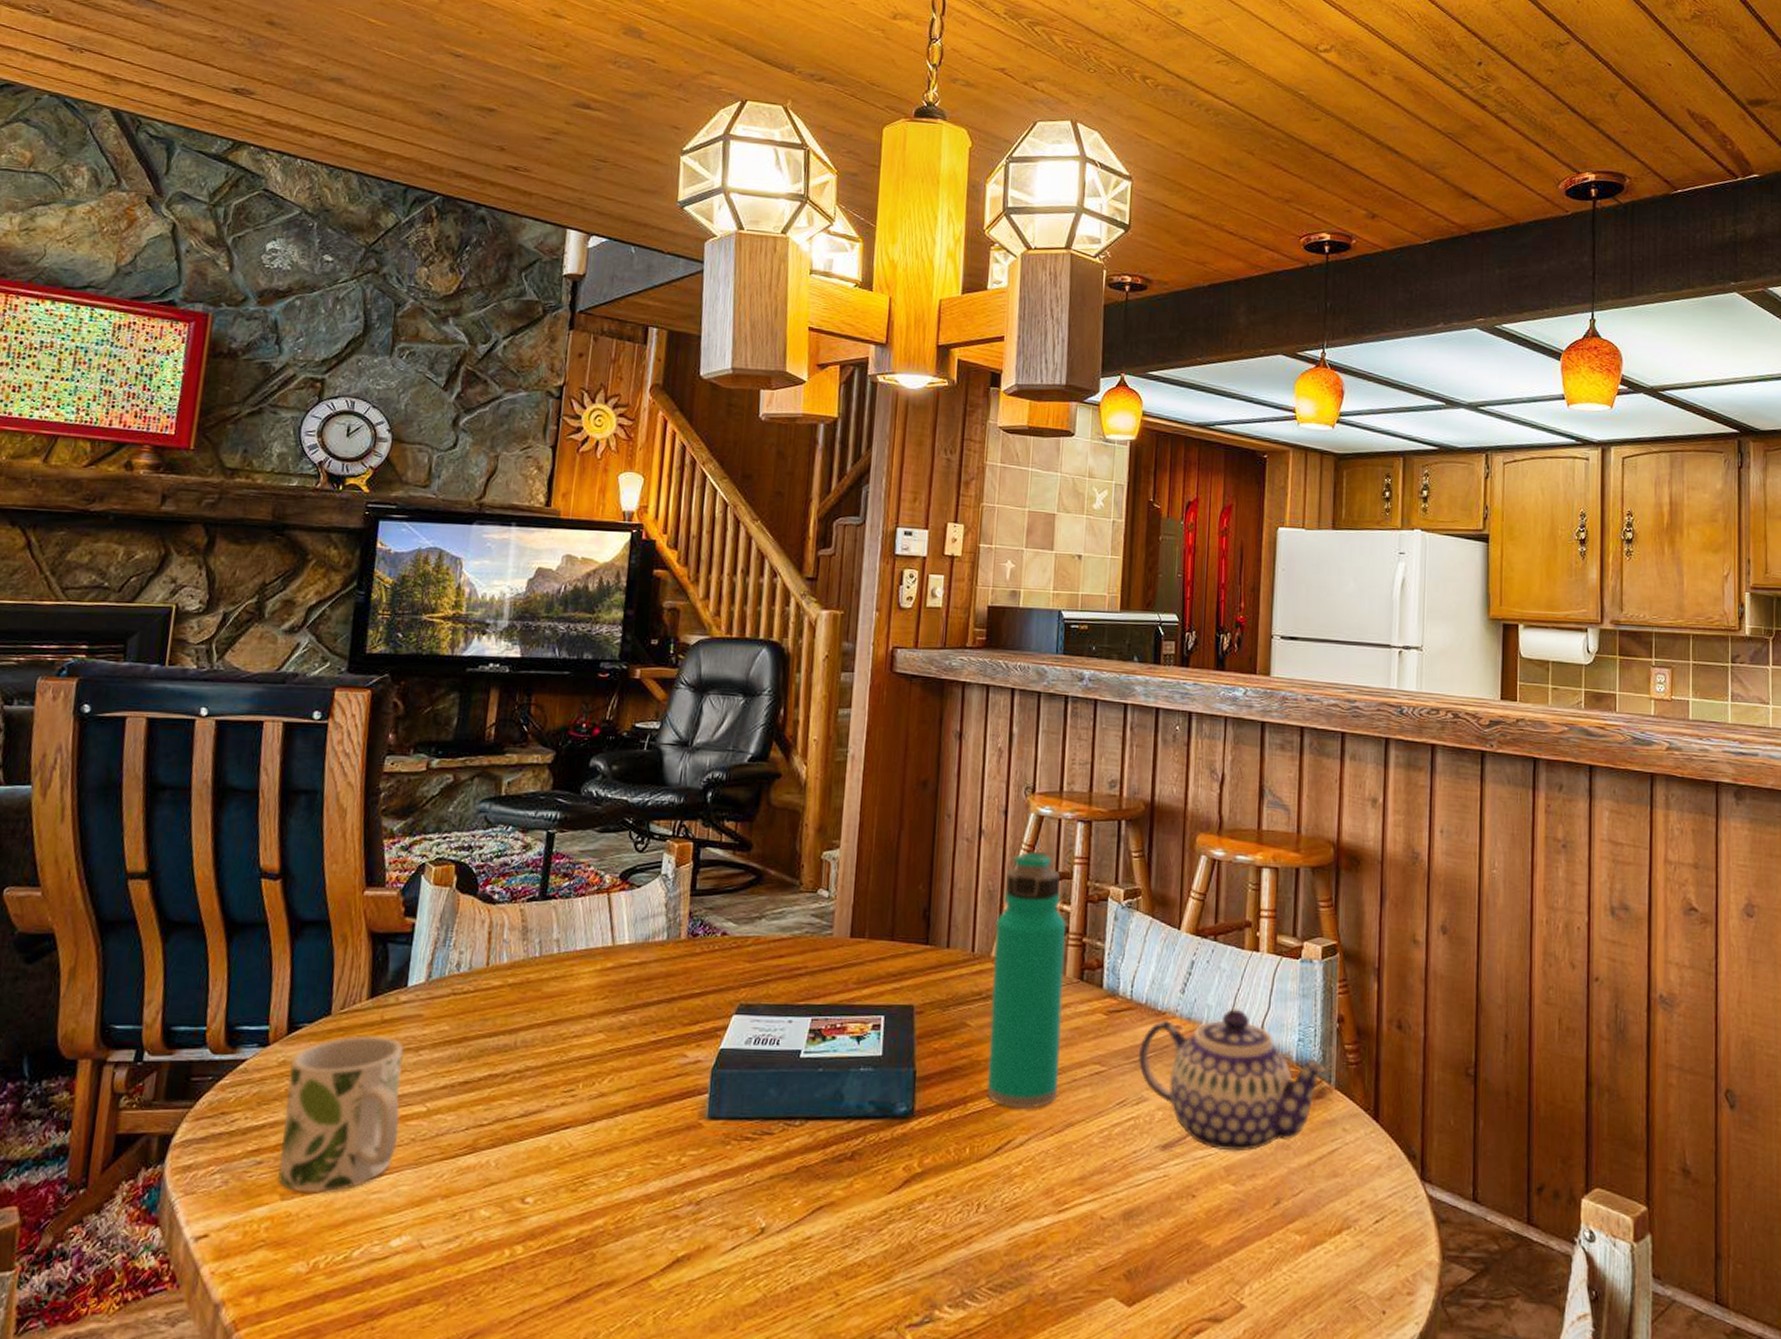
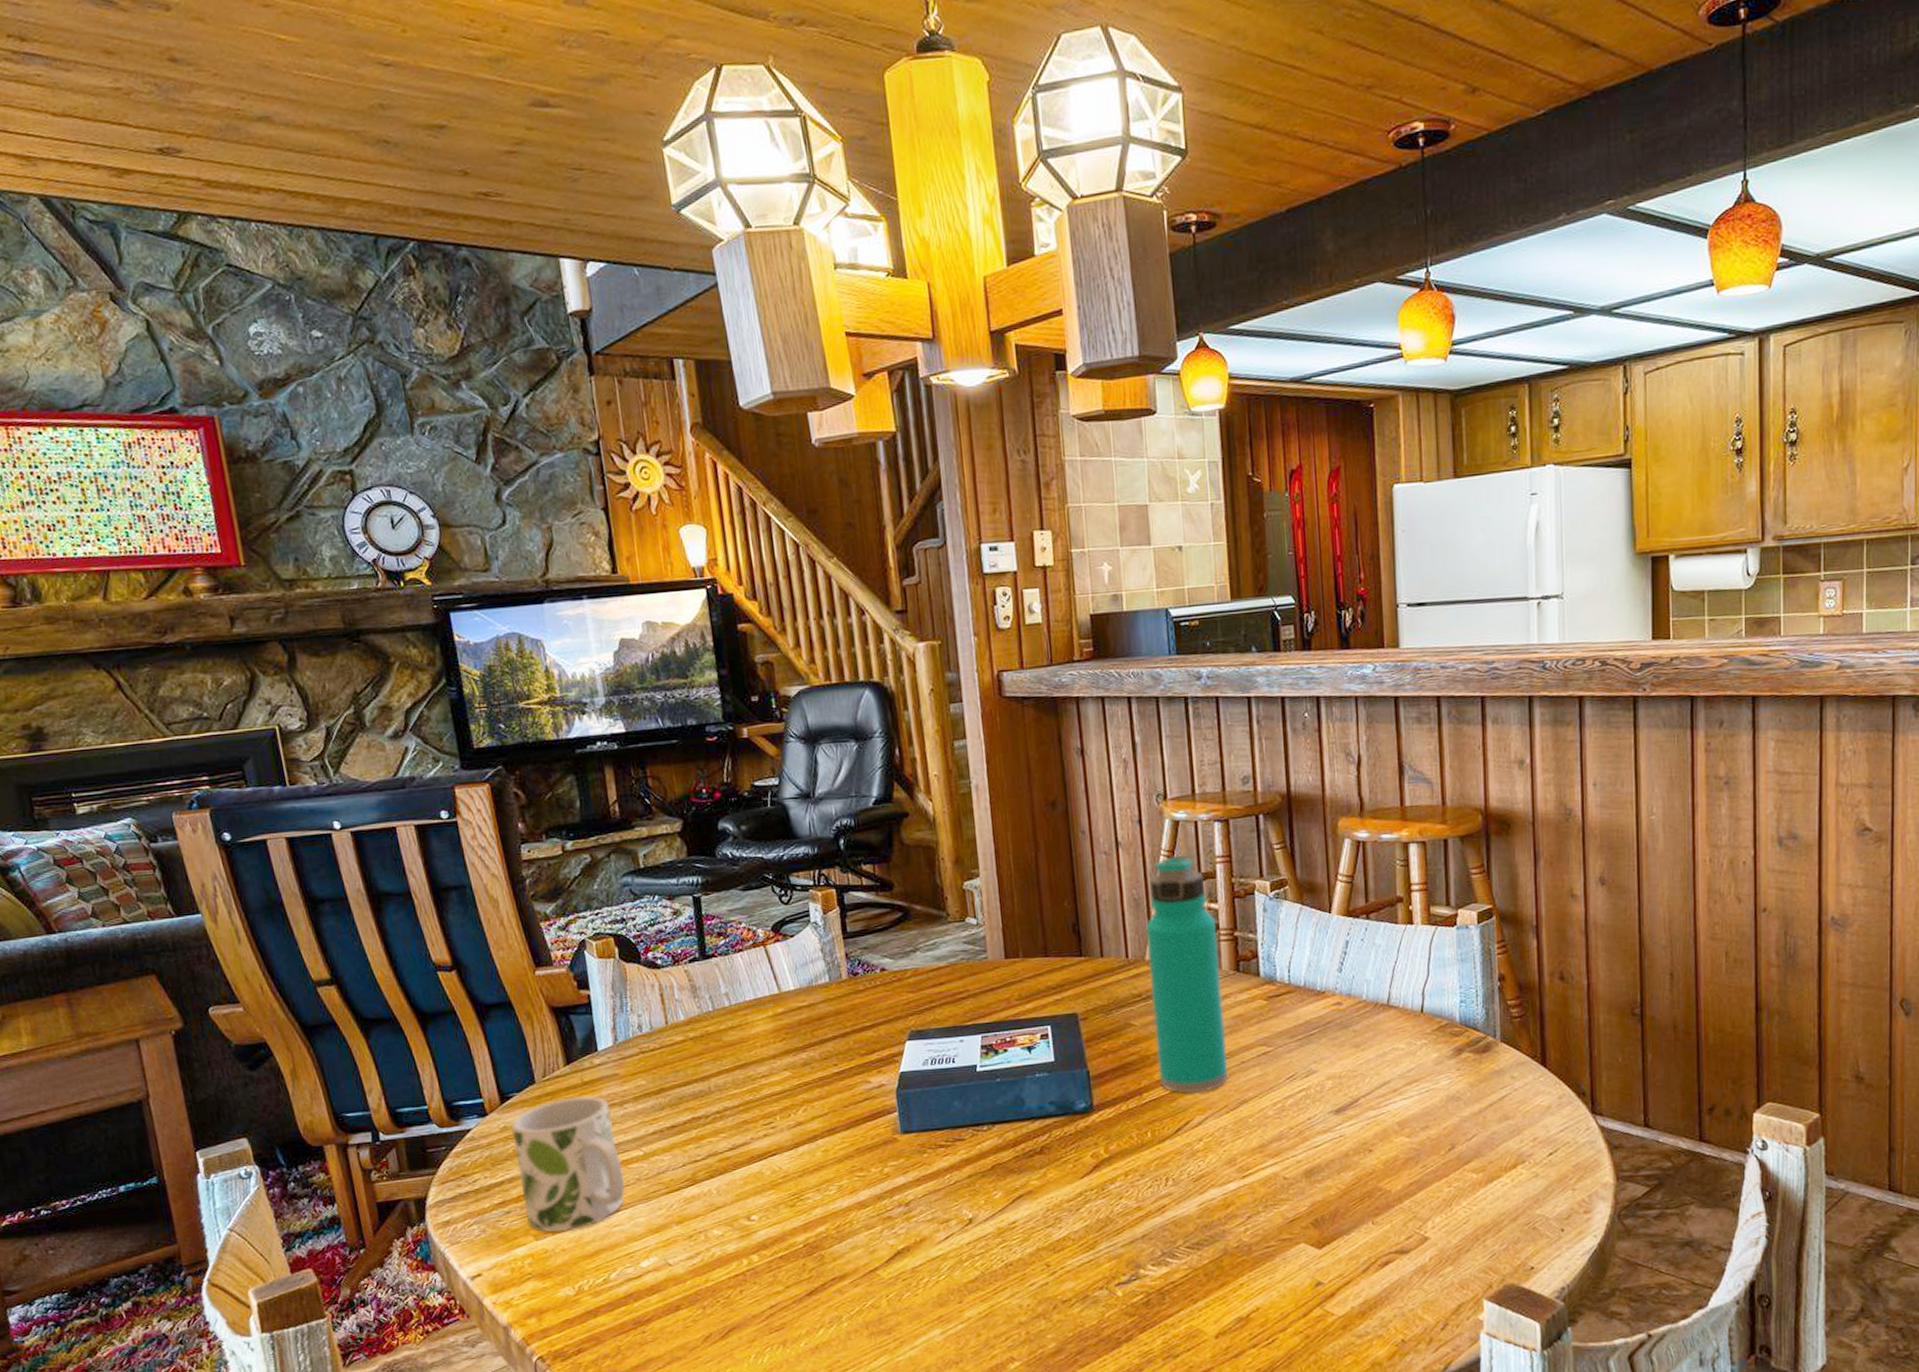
teapot: present [1137,1009,1326,1152] -> none [1302,980,1490,1109]

